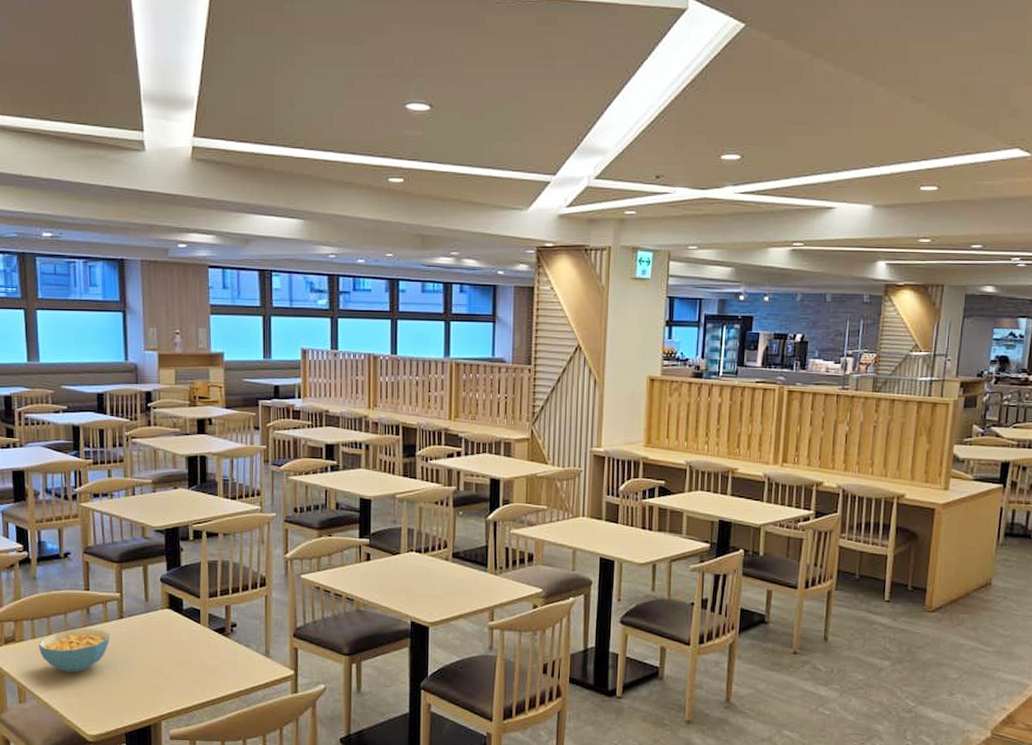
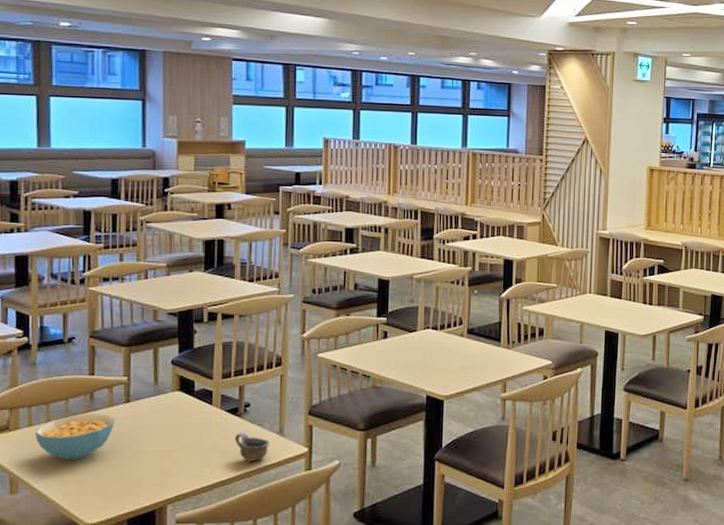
cup: none [222,652,257,683] -> present [234,433,271,462]

